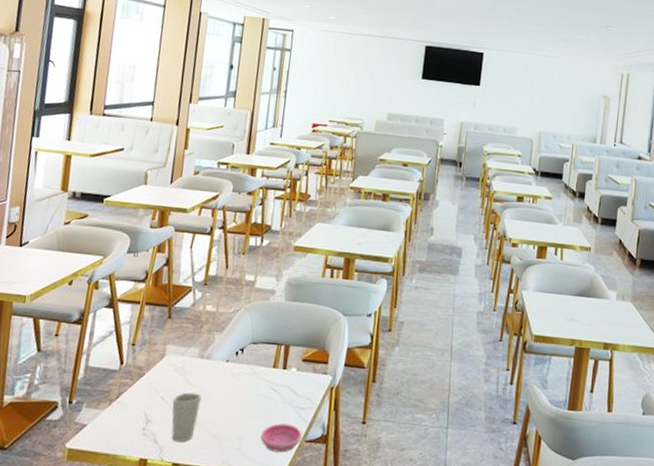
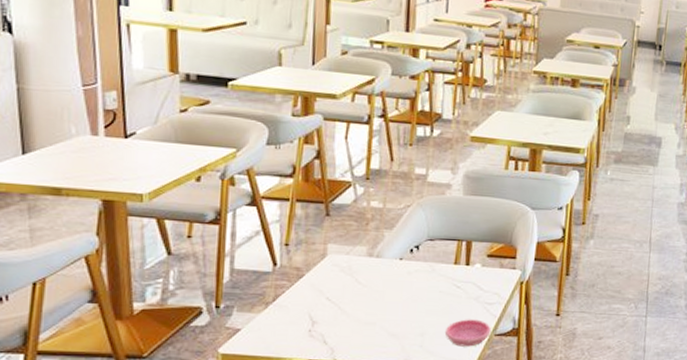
cup: present [171,392,201,443] -> none [341,292,374,343]

